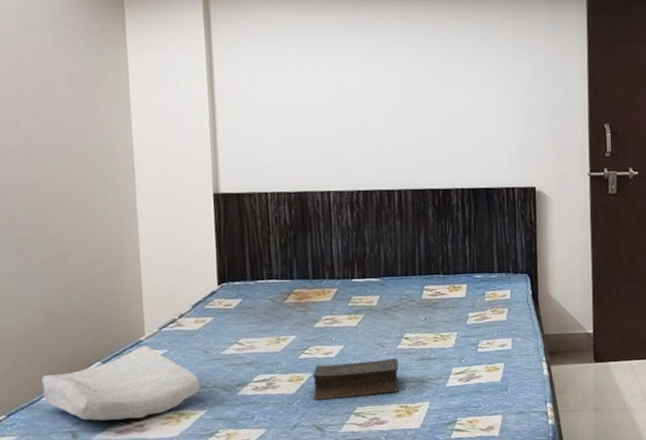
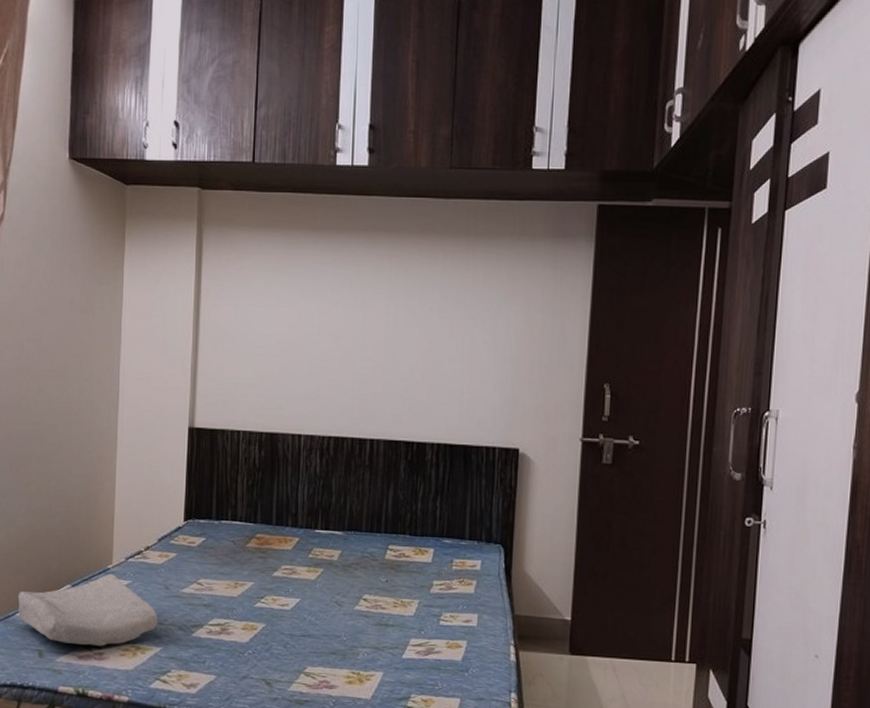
book: present [313,358,399,402] -> none [265,617,354,657]

